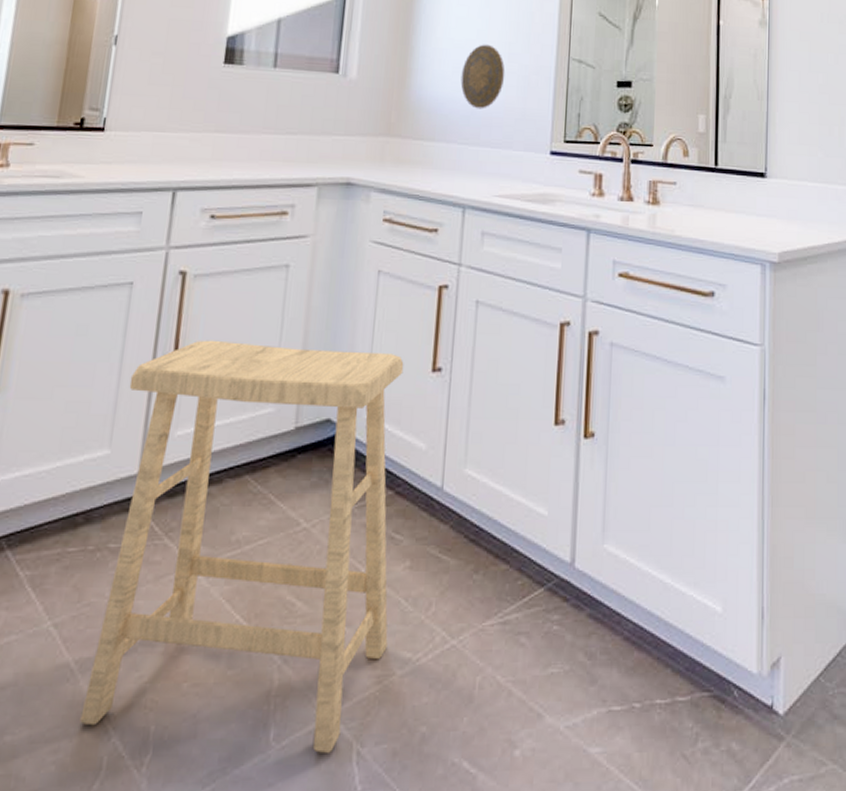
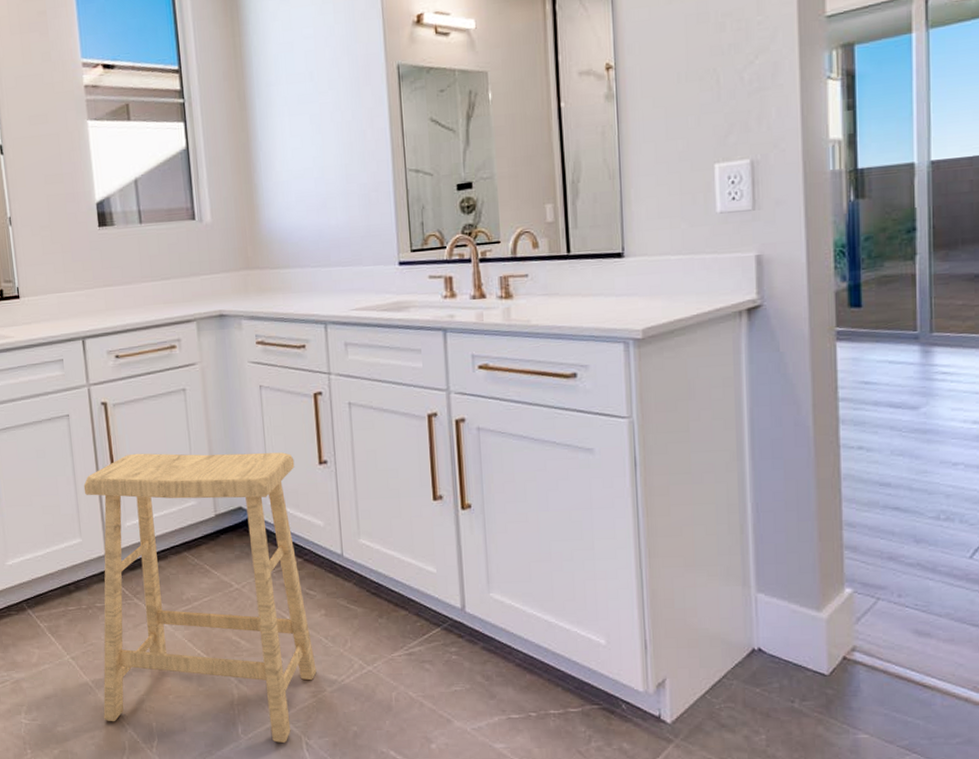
decorative plate: present [460,44,506,109] -> none [304,169,346,233]

